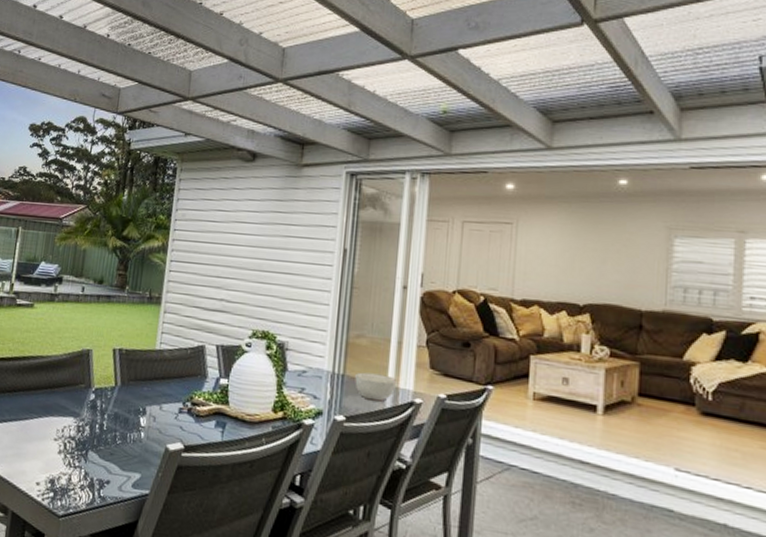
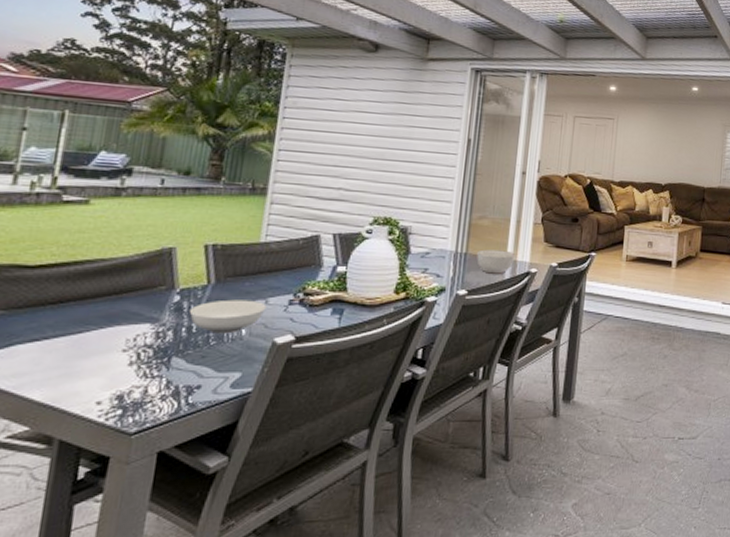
bowl: none [101,402,161,435] -> present [188,299,267,334]

